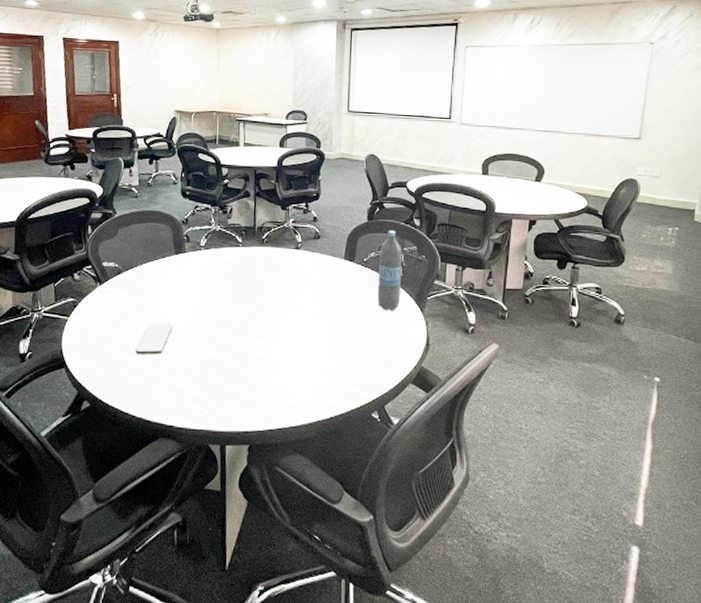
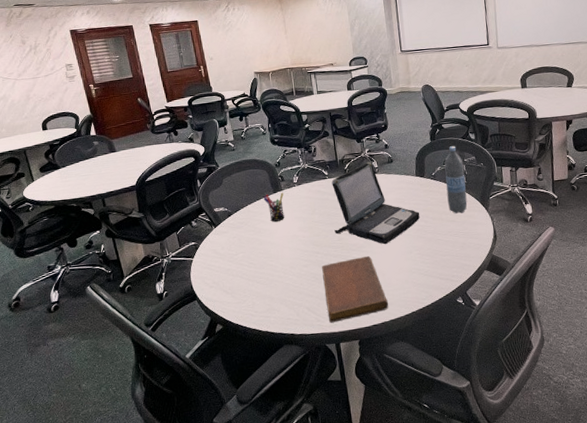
smartphone: present [136,323,173,355] -> none [253,250,282,280]
pen holder: none [162,254,186,288] -> present [263,192,285,222]
notebook: none [216,346,291,420] -> present [322,256,389,323]
laptop: none [239,234,343,335] -> present [331,161,420,245]

